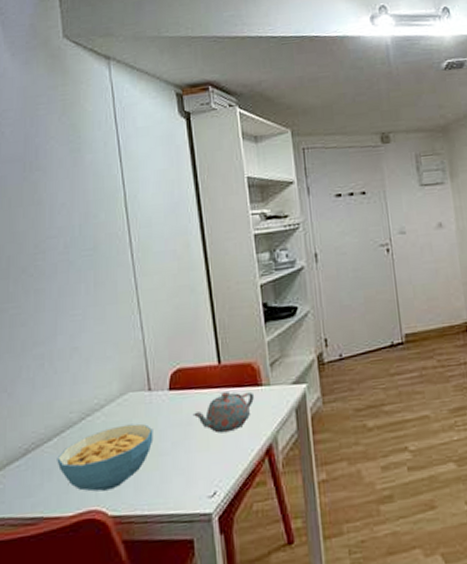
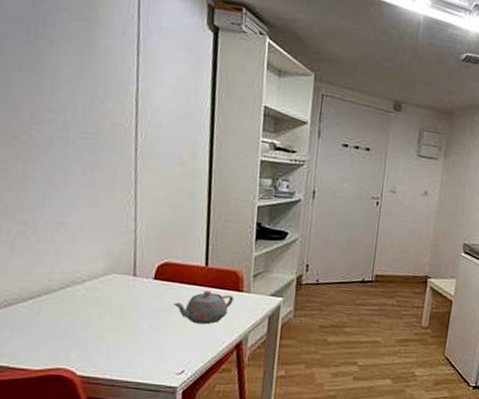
cereal bowl: present [57,423,154,492] -> none [29,301,133,354]

